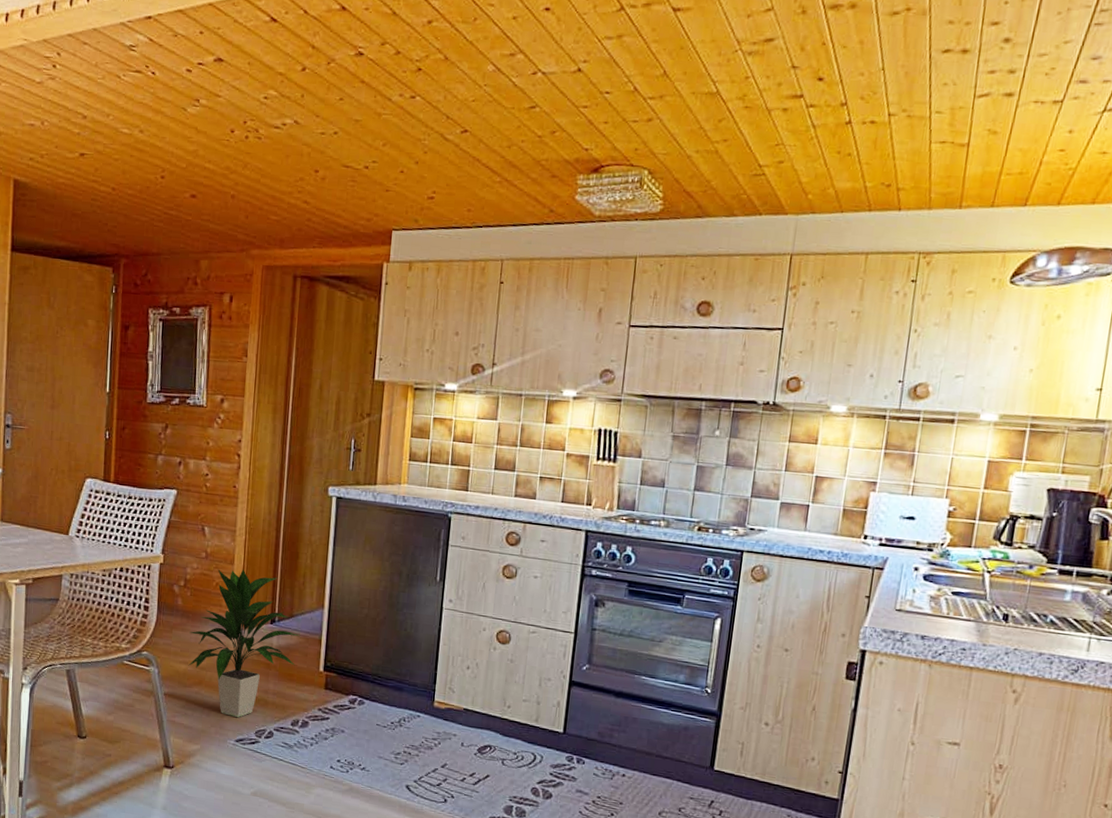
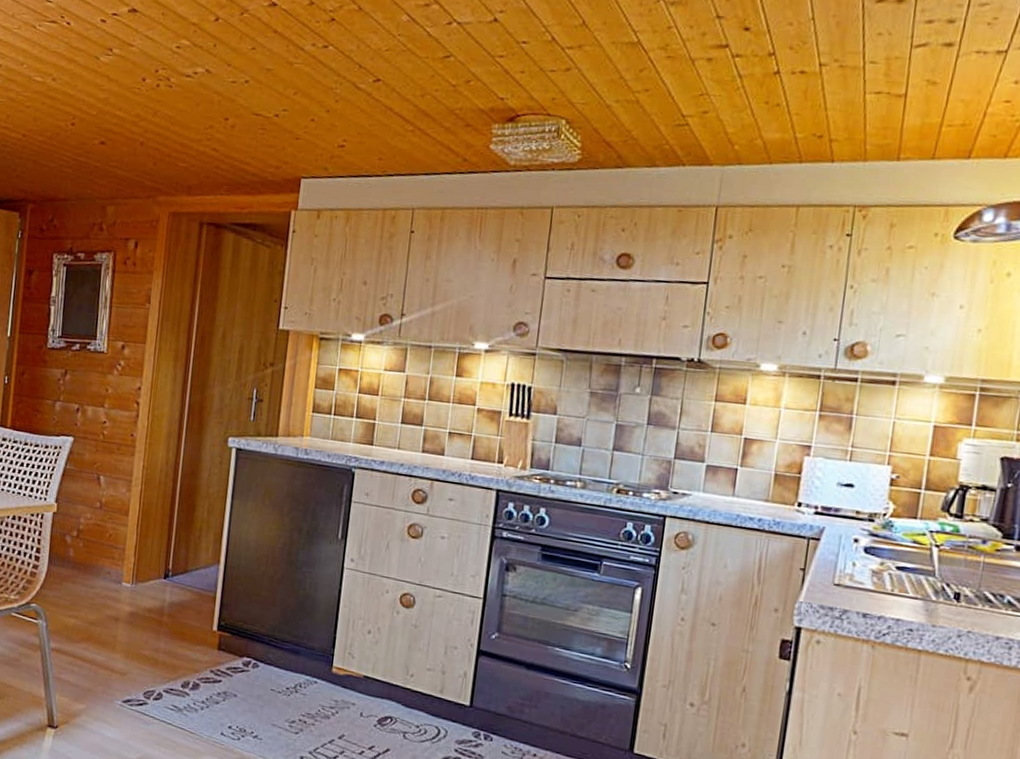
indoor plant: present [188,569,300,717] -> none [77,520,194,677]

